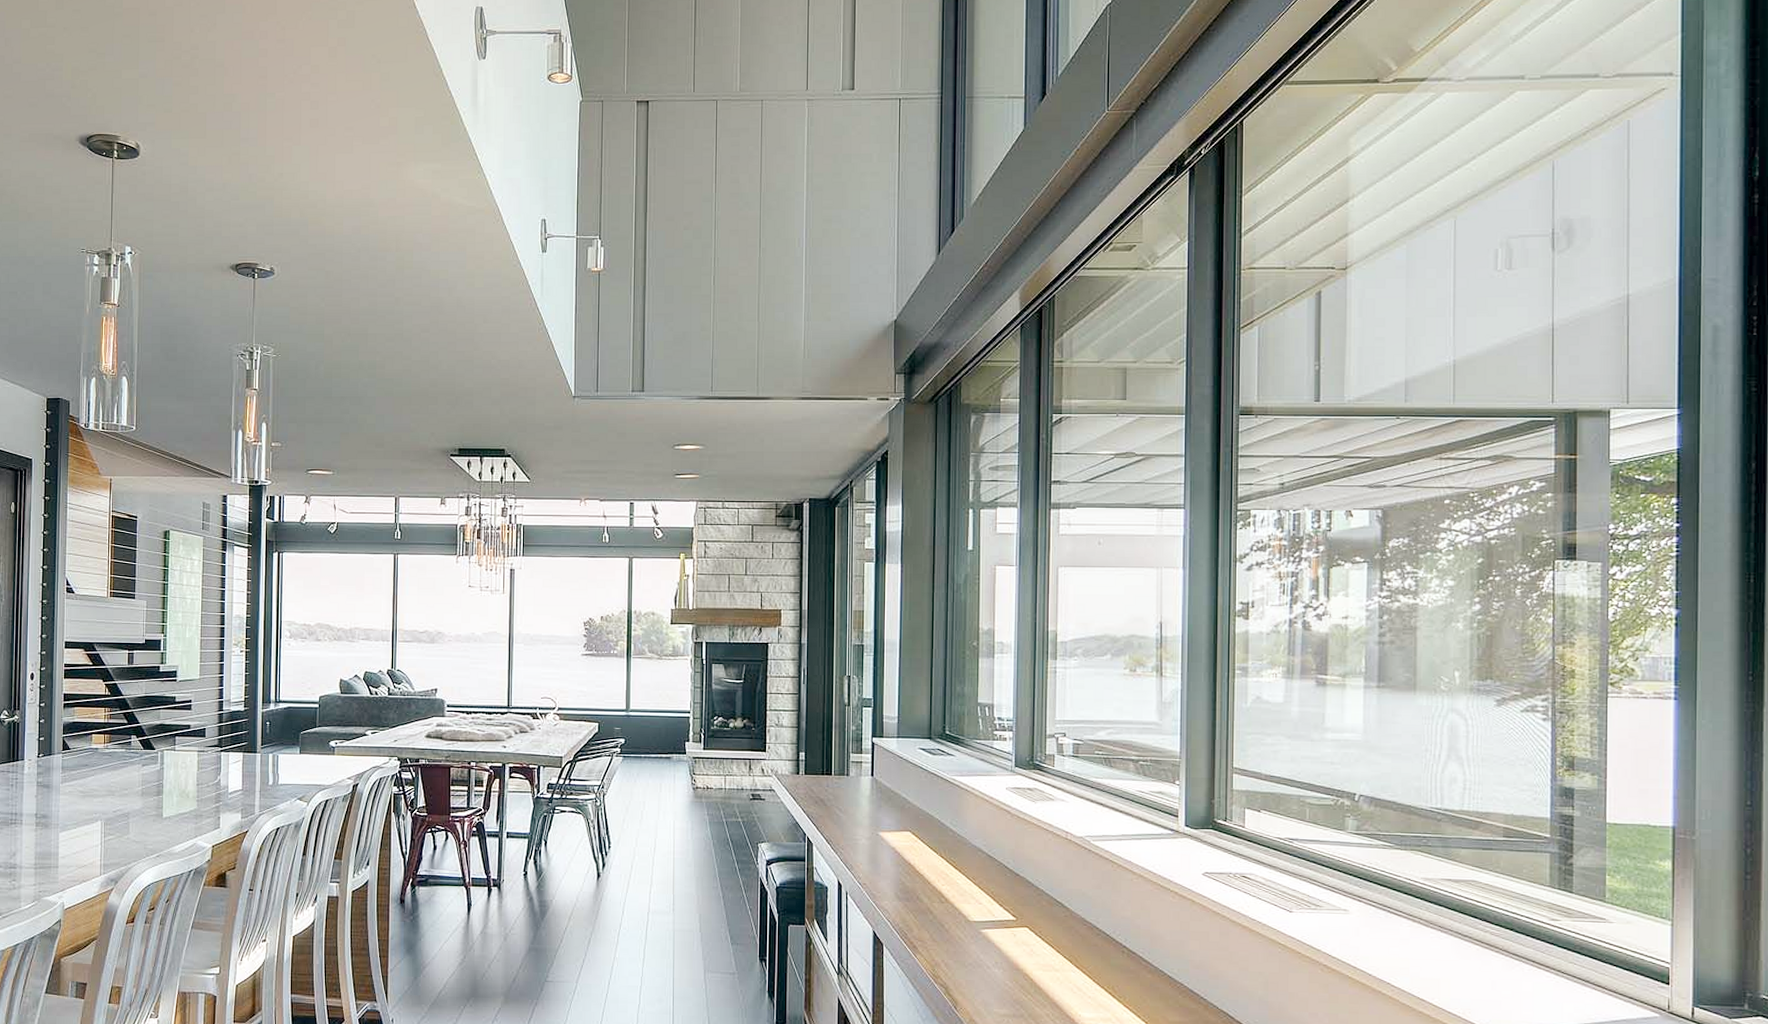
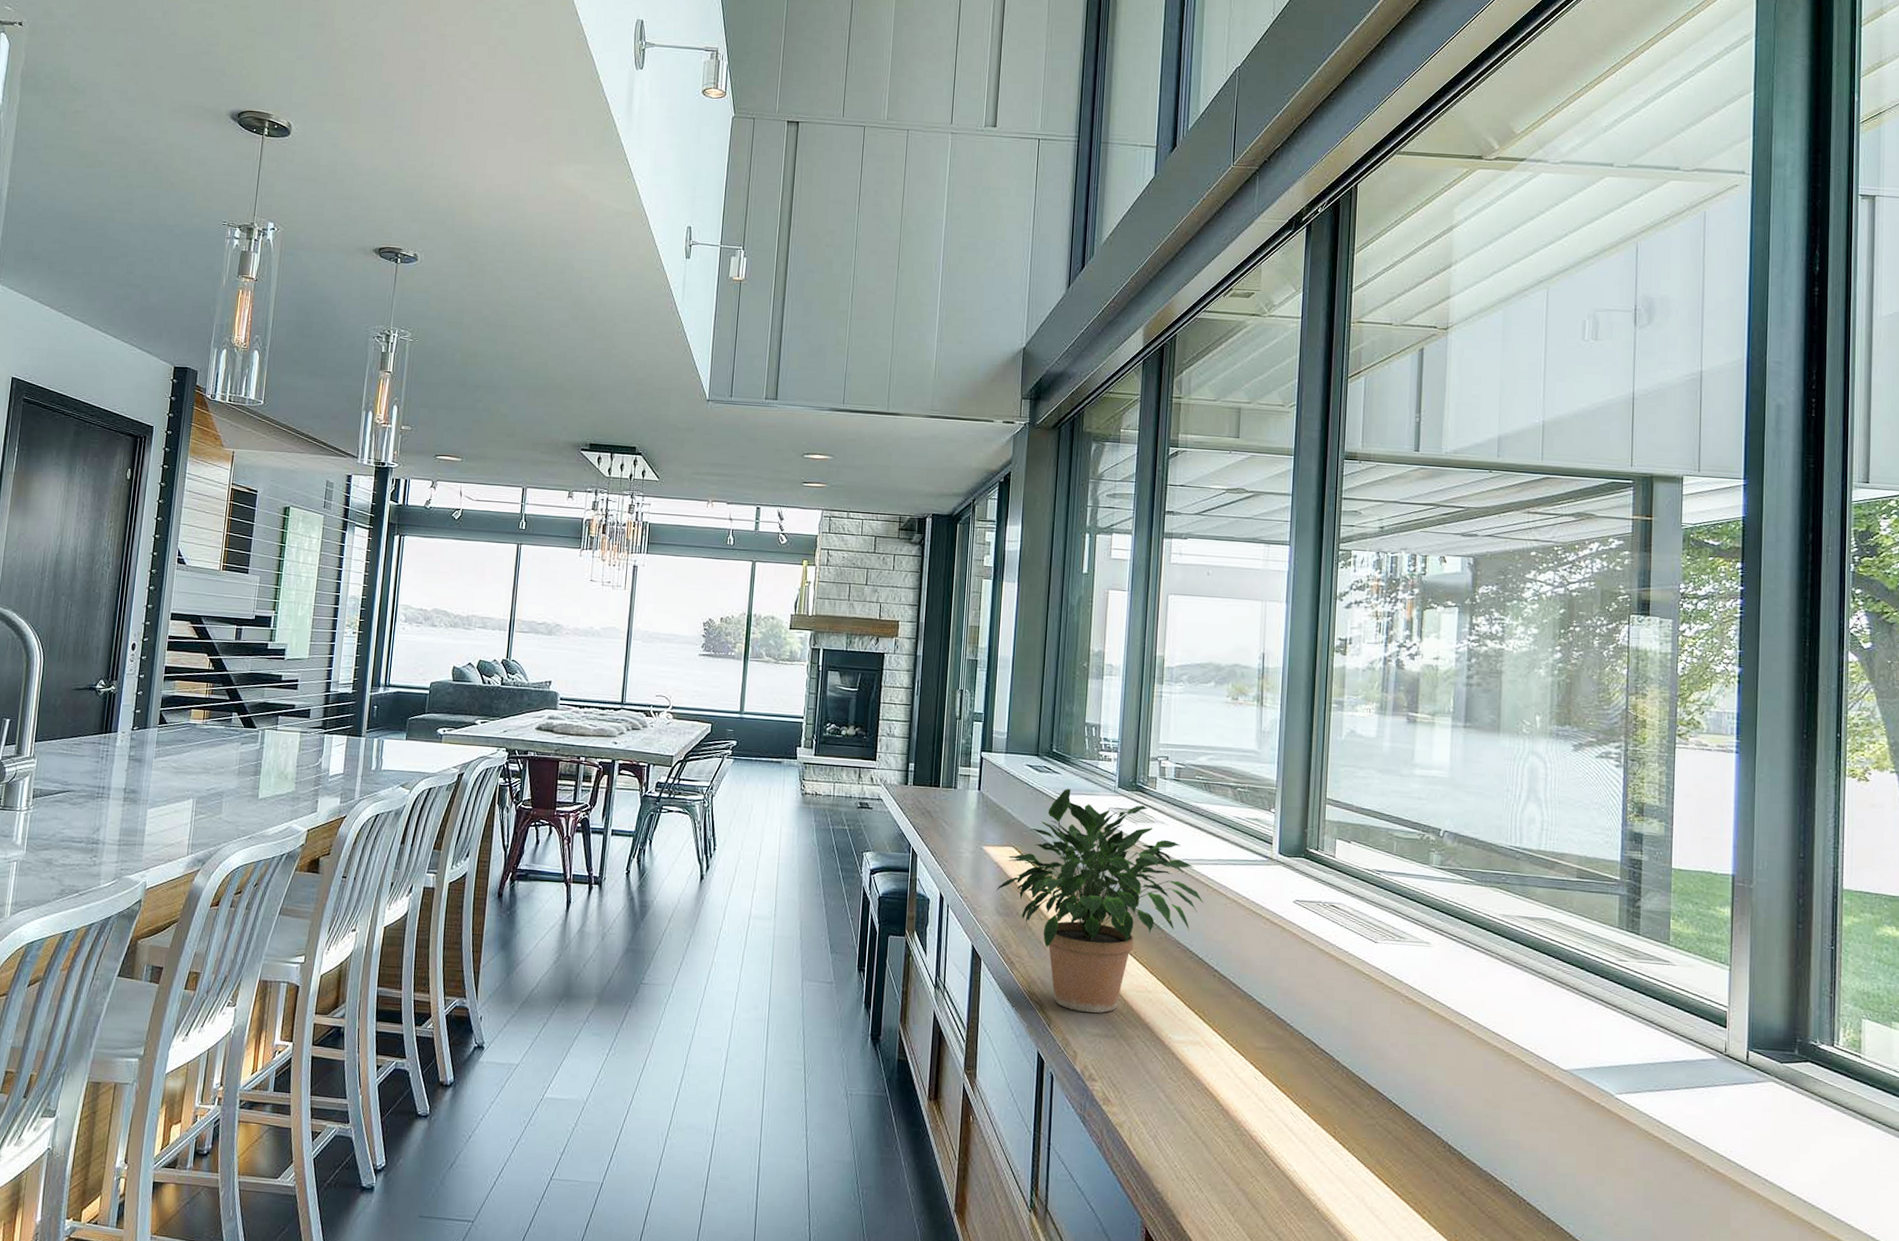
potted plant: none [895,770,1109,994] -> present [996,788,1204,1014]

